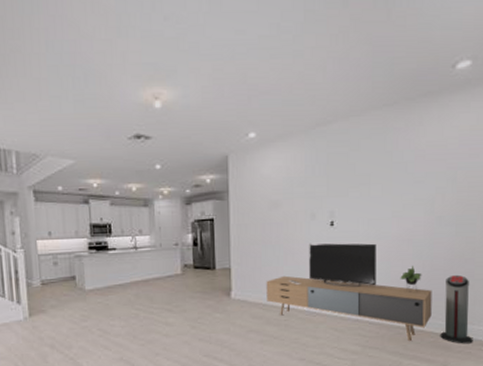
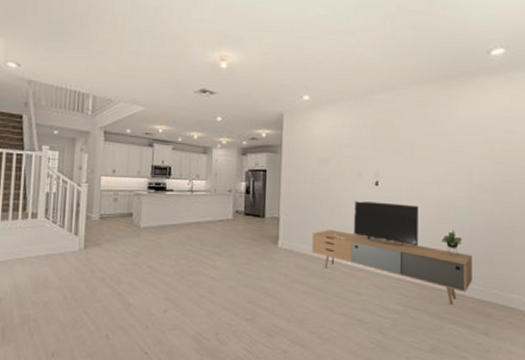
air purifier: present [440,274,473,344] -> none [481,242,514,313]

